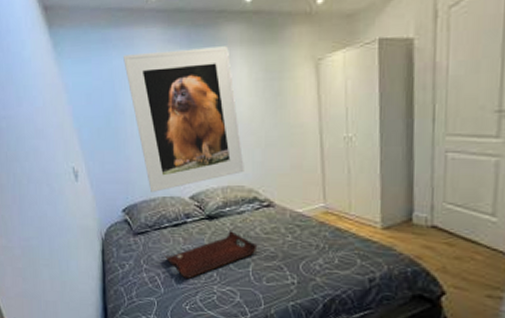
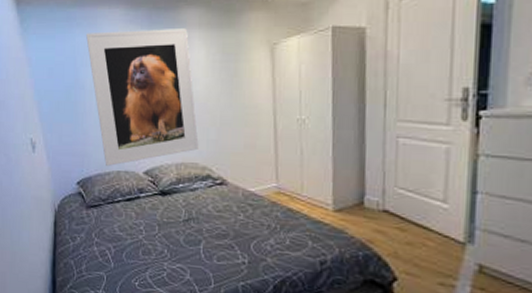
serving tray: present [163,231,258,278] -> none [114,207,210,254]

